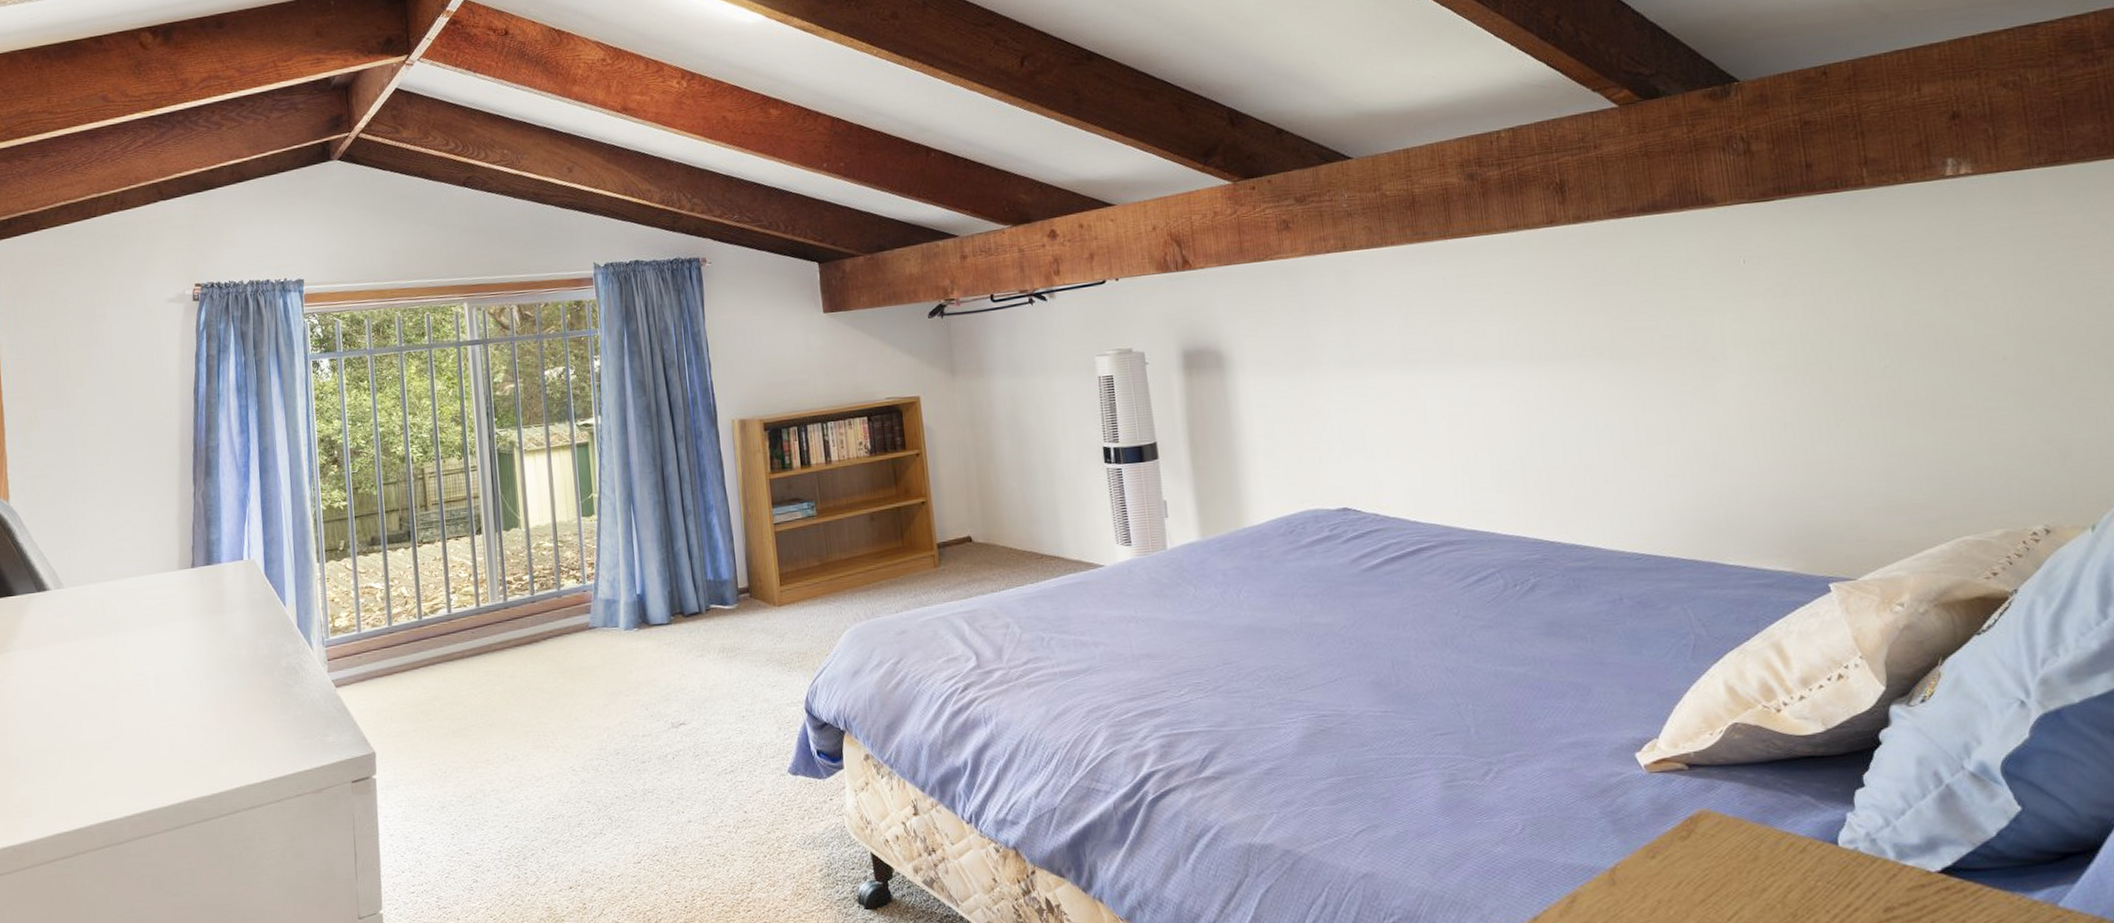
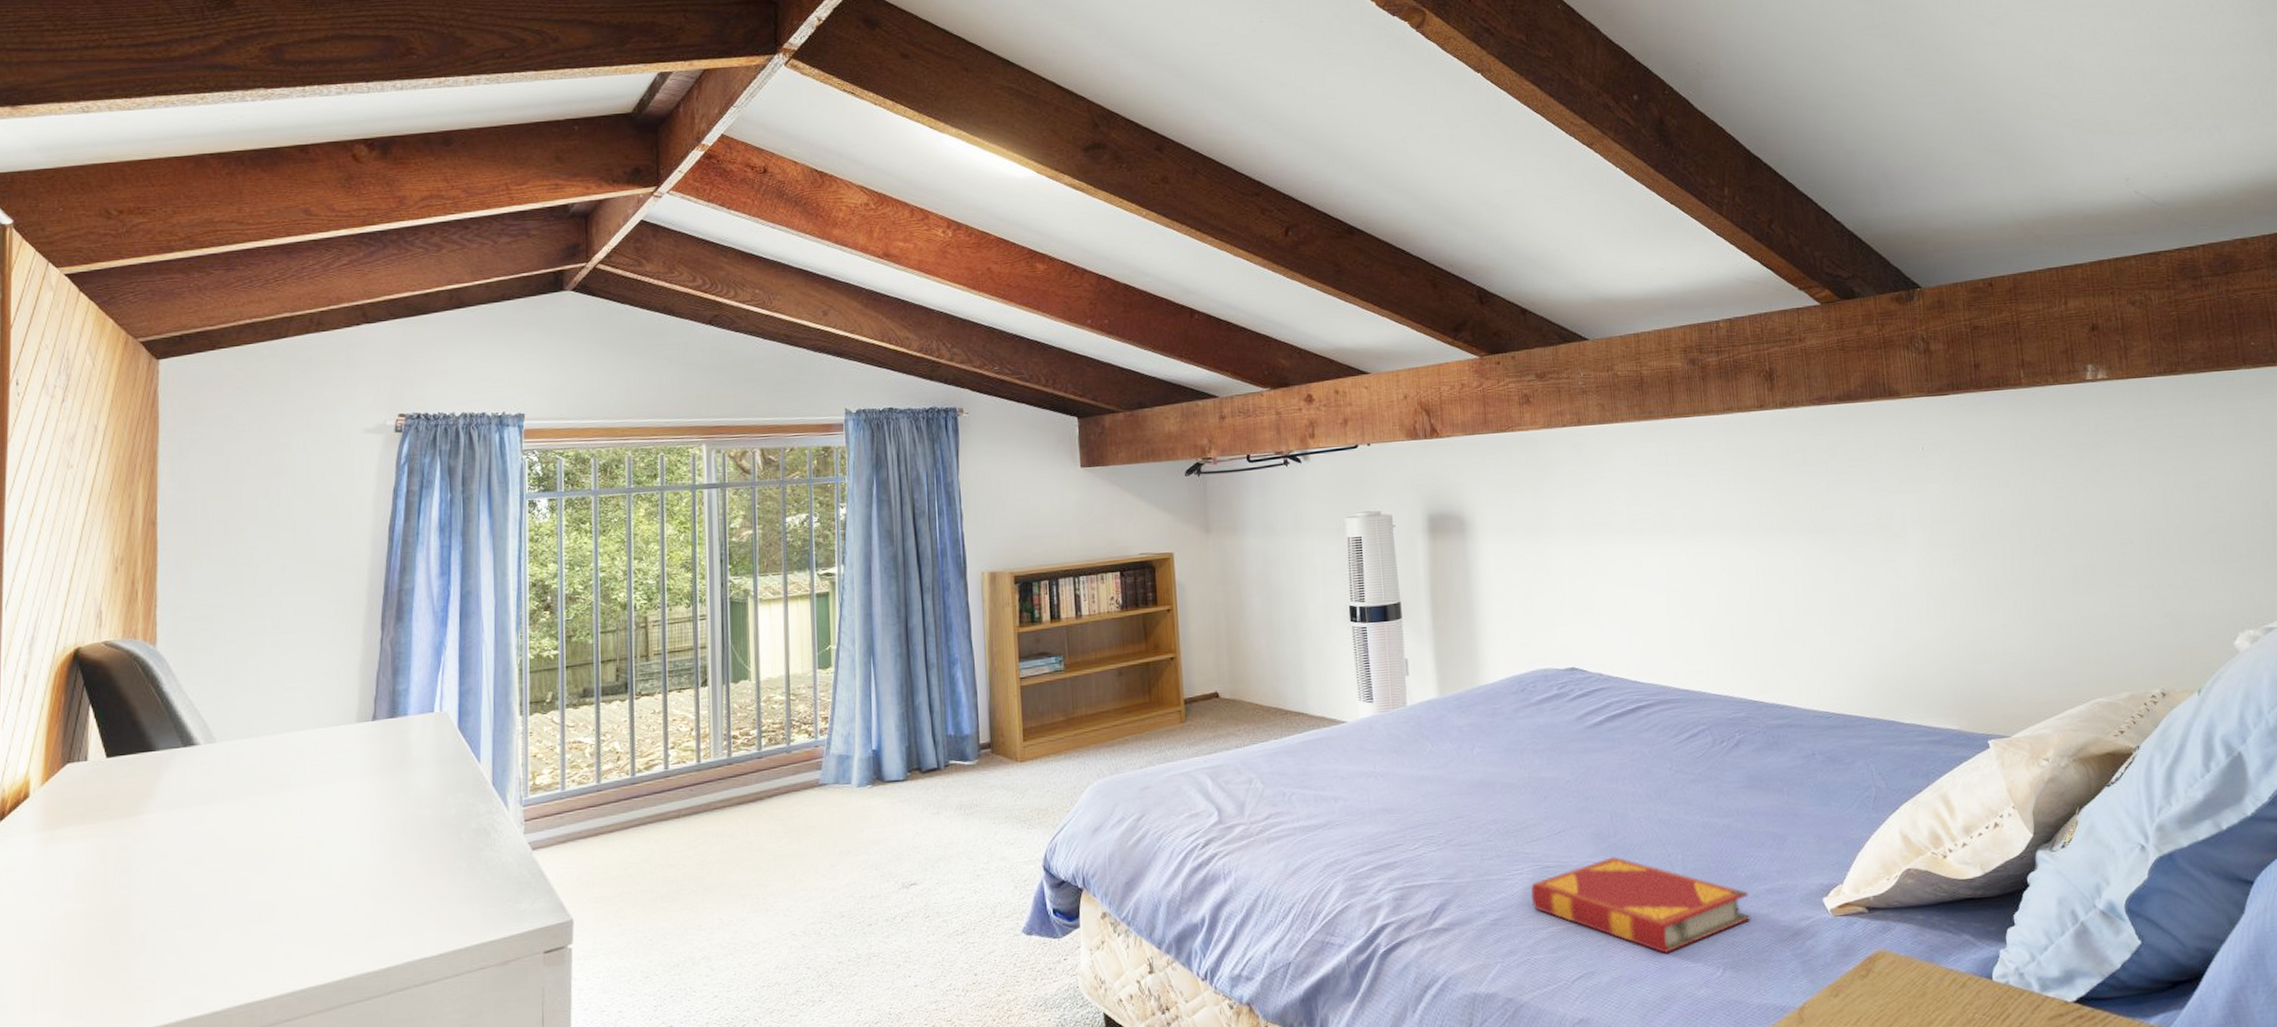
hardback book: none [1306,705,1553,808] -> present [1531,856,1751,954]

